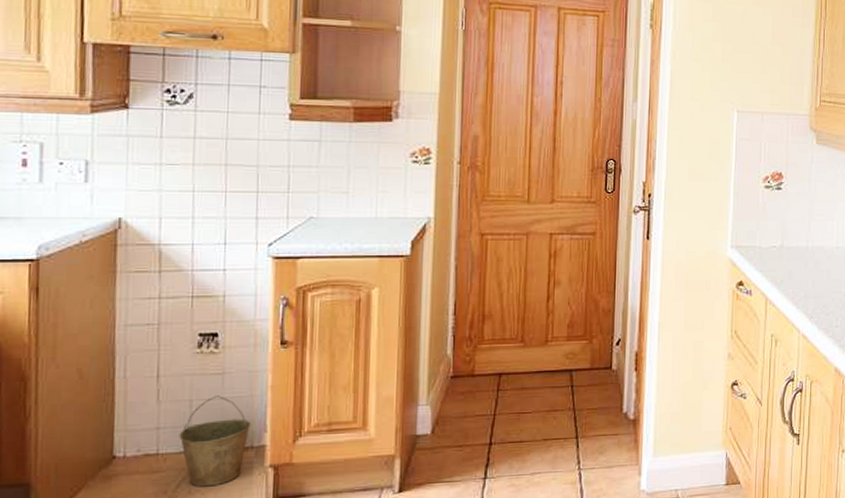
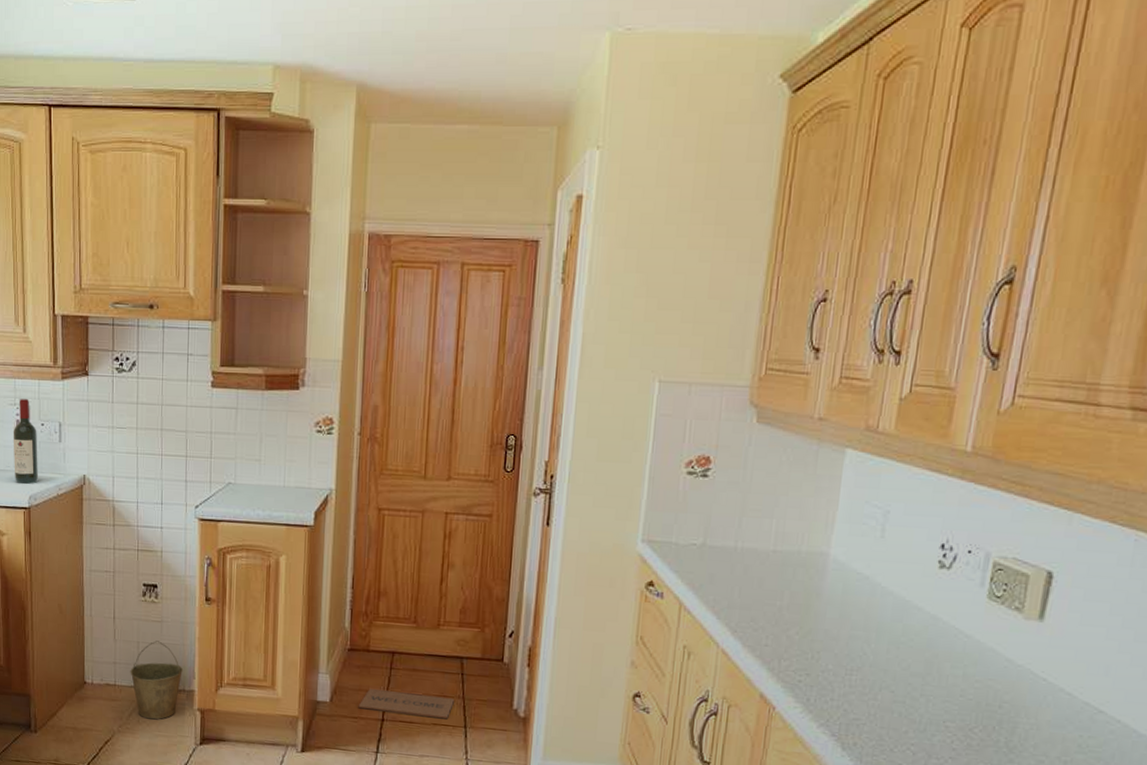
wine bottle: none [16,135,54,232] -> present [13,399,39,484]
doormat: none [463,411,565,436] -> present [358,688,454,720]

